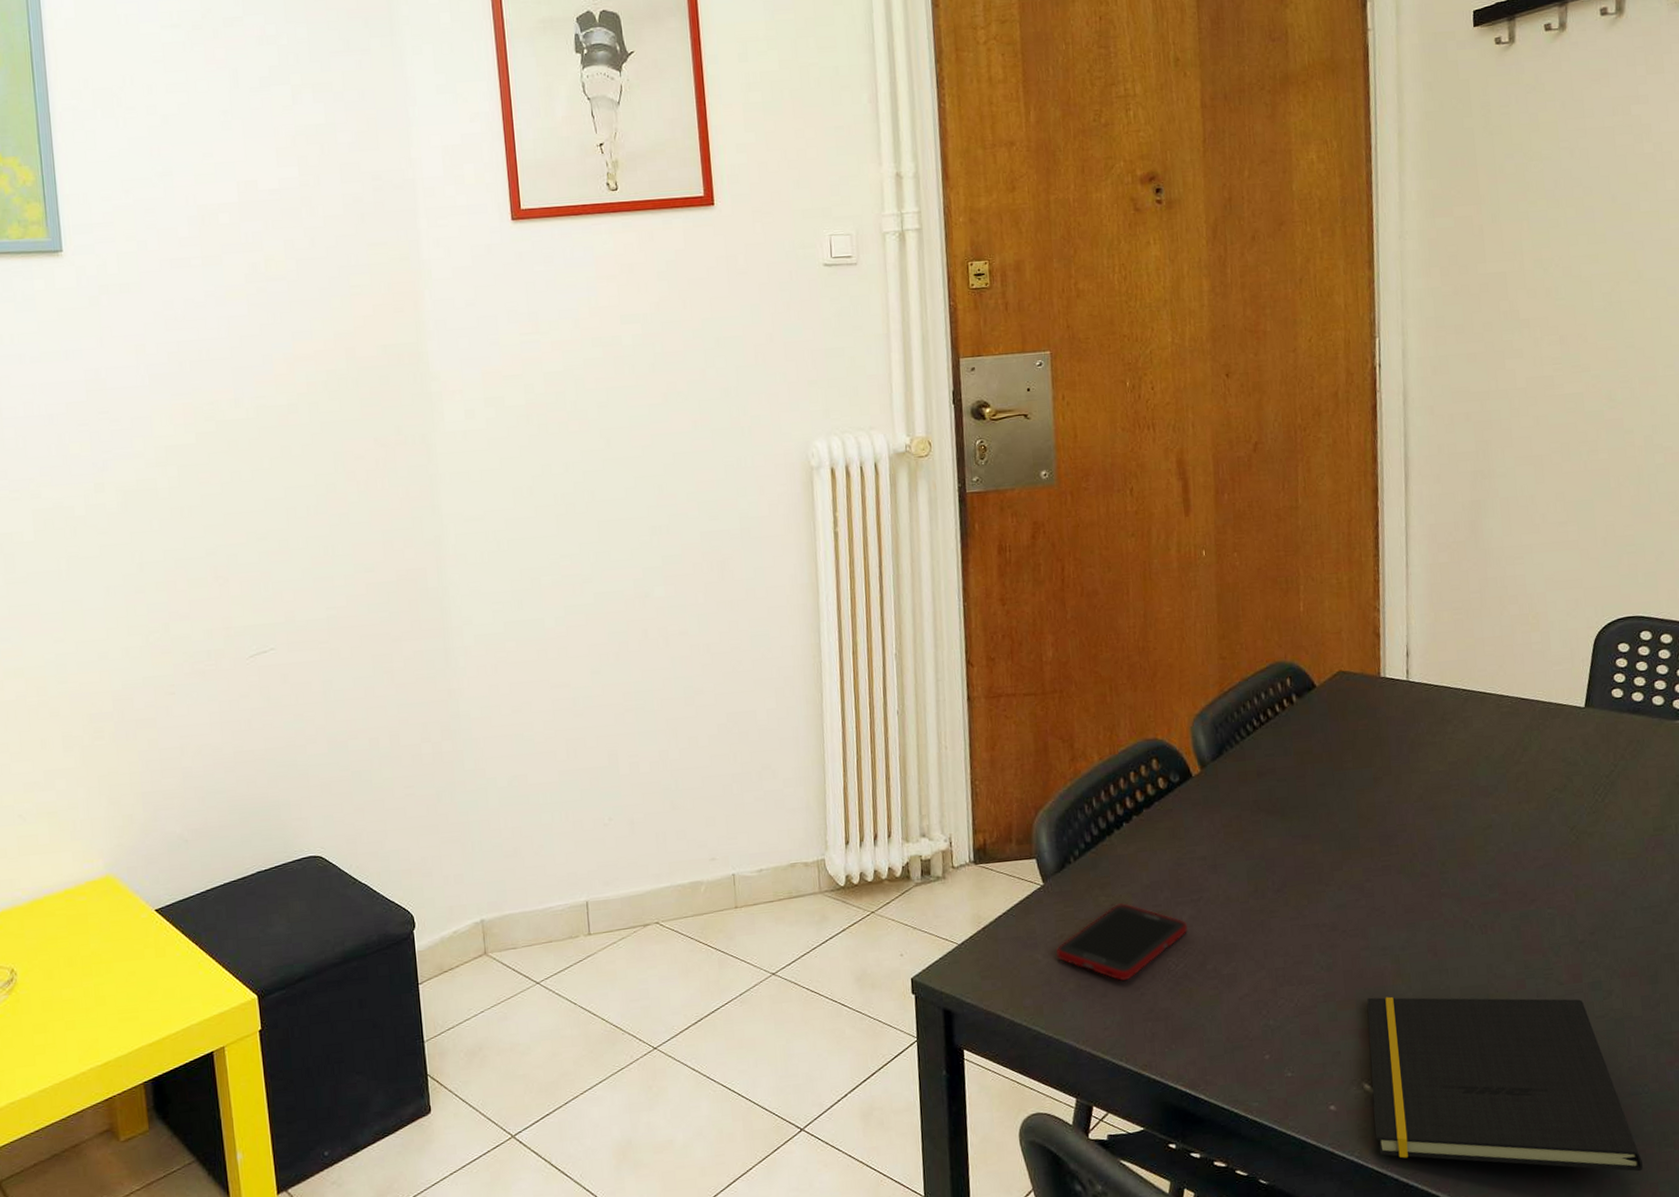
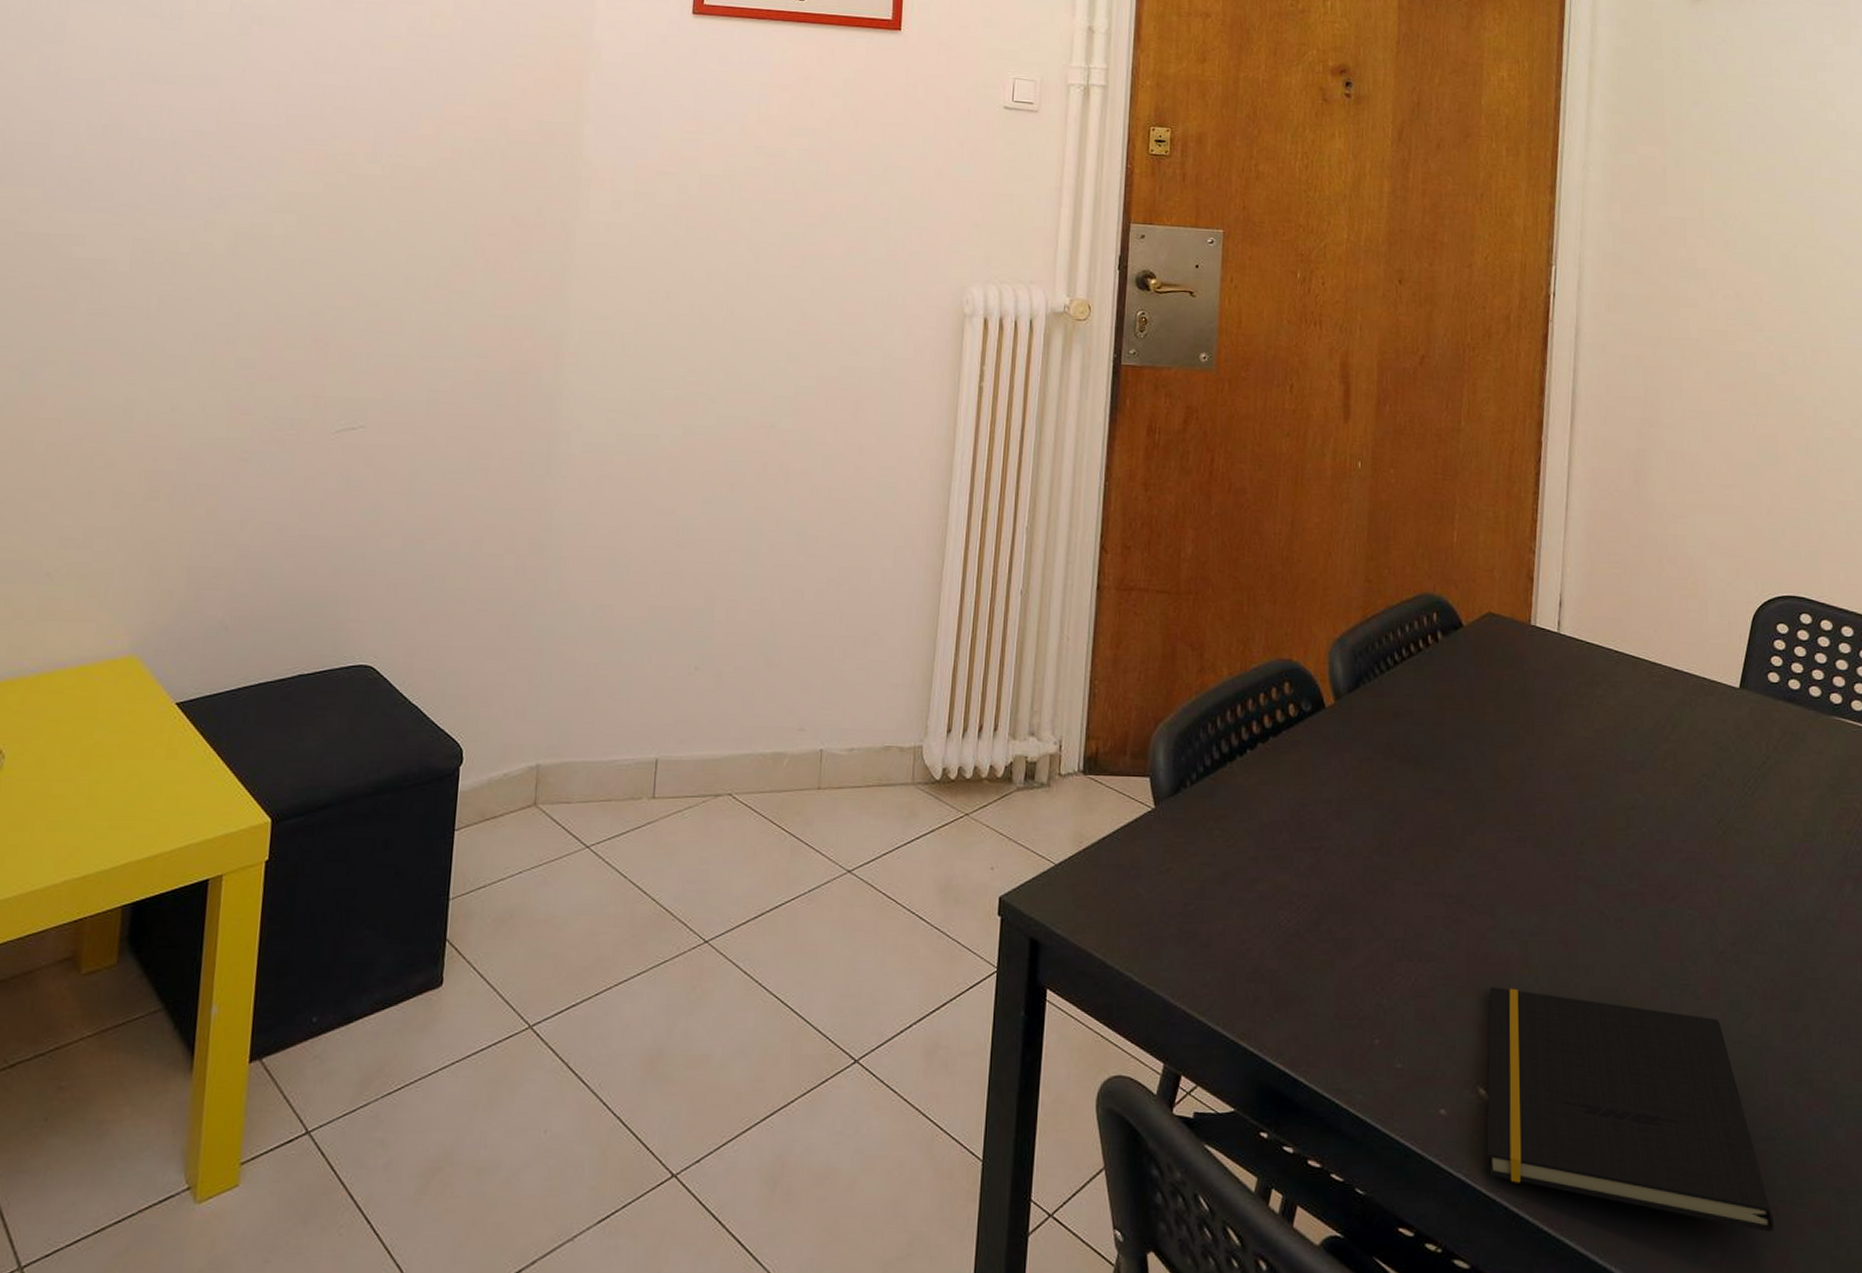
cell phone: present [1056,903,1187,981] -> none [1161,841,1304,930]

